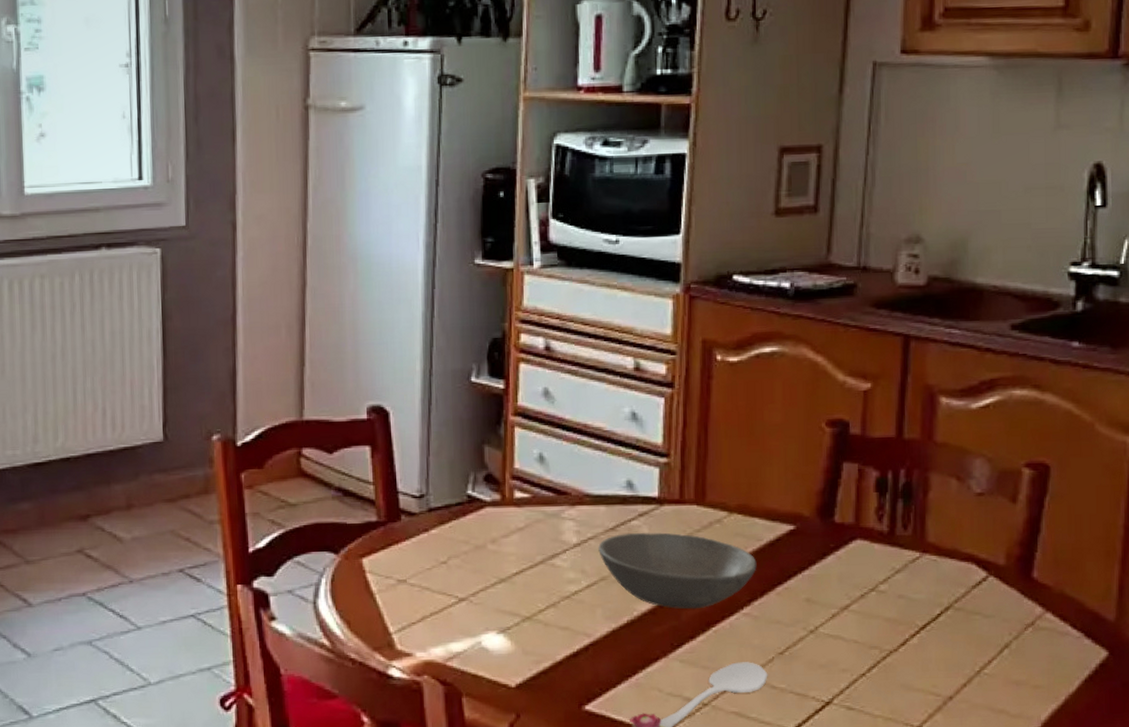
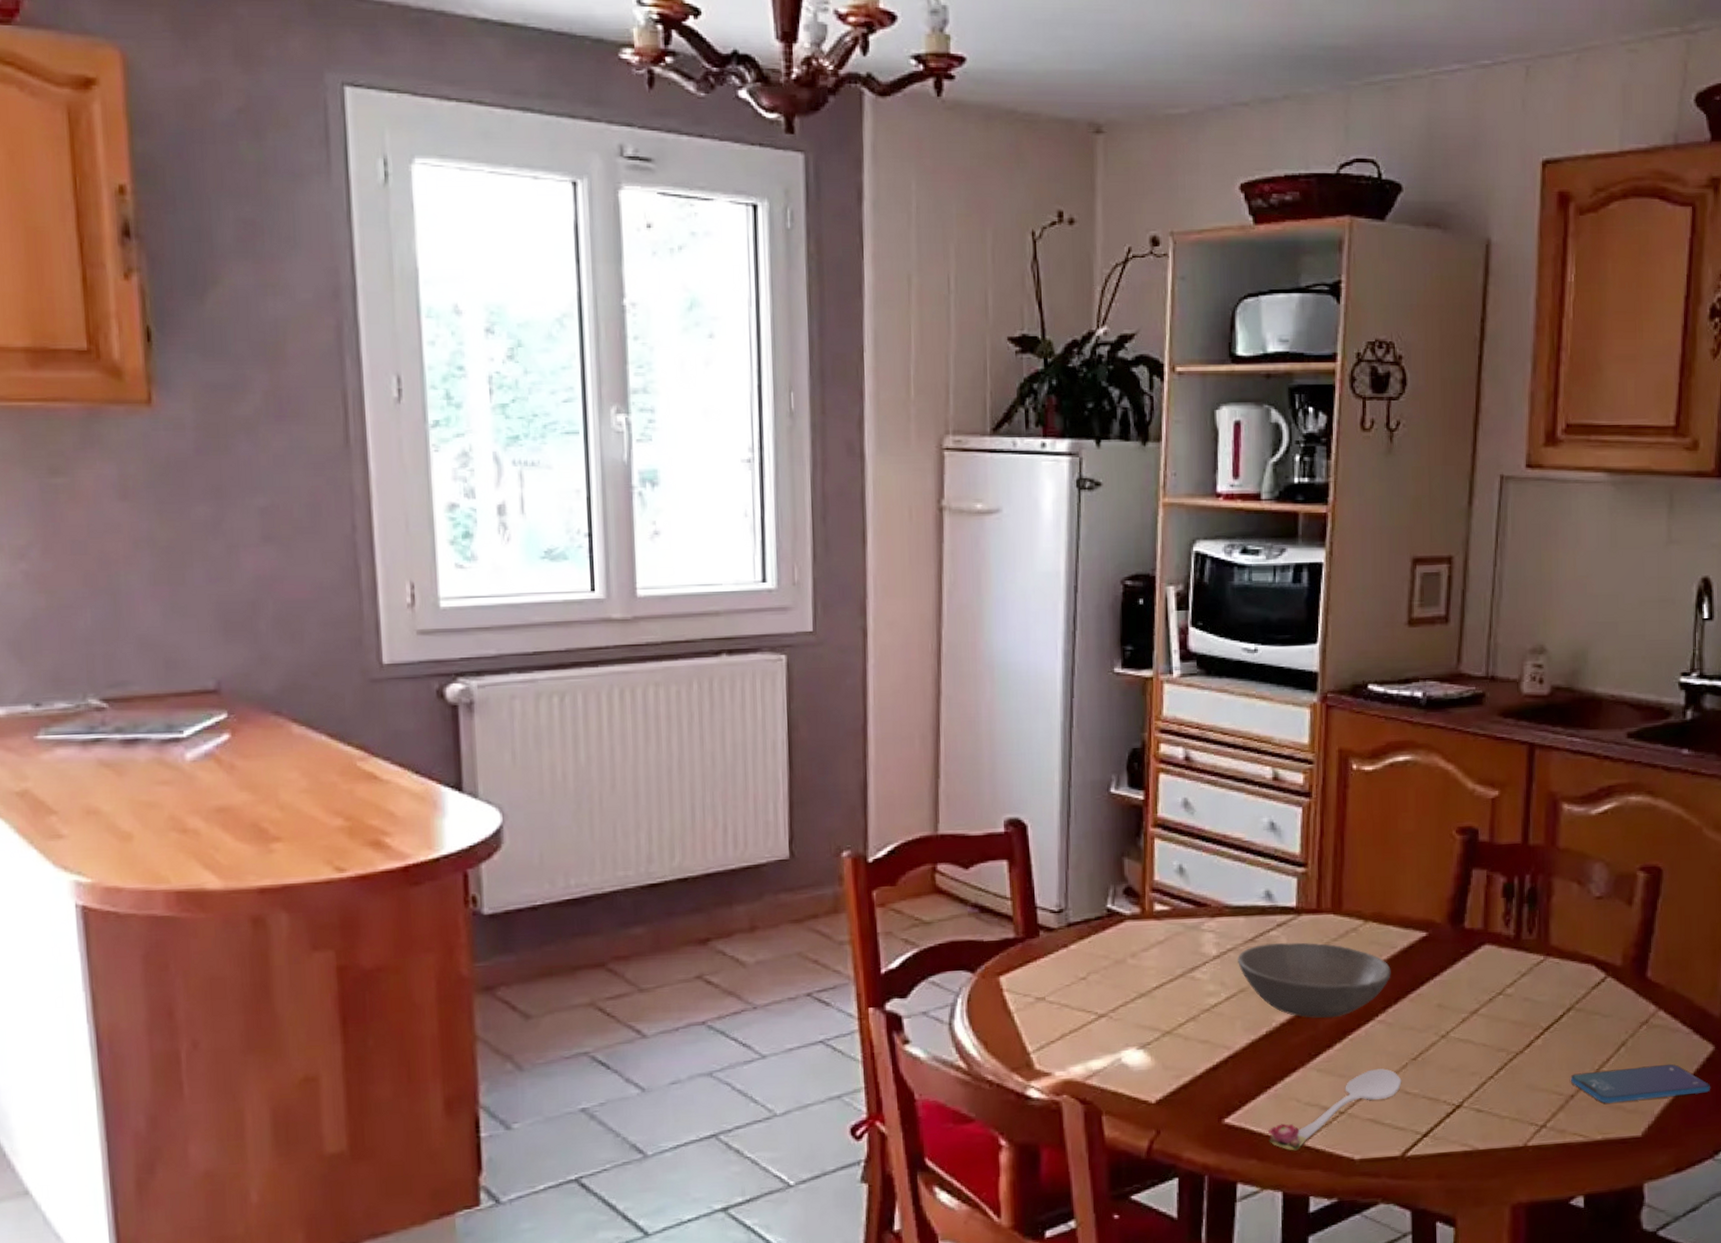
smartphone: none [948,668,1105,707] -> present [1570,1063,1711,1104]

